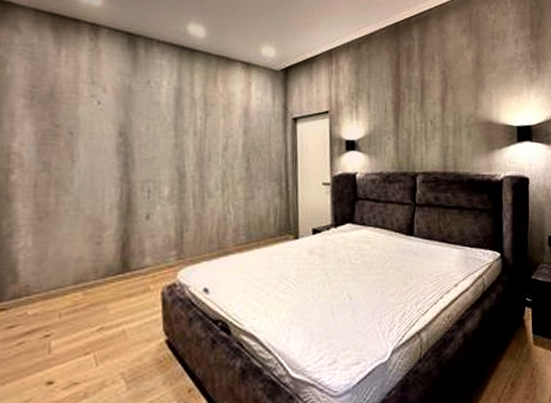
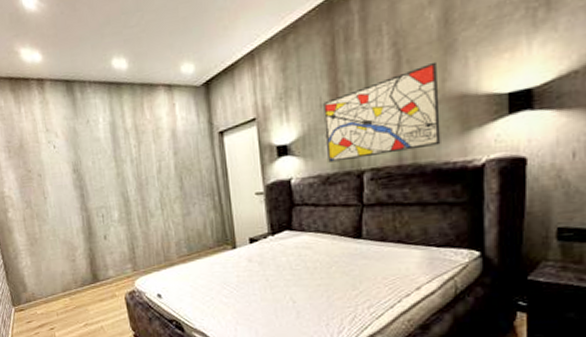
wall art: none [388,92,474,163] -> present [323,61,441,163]

